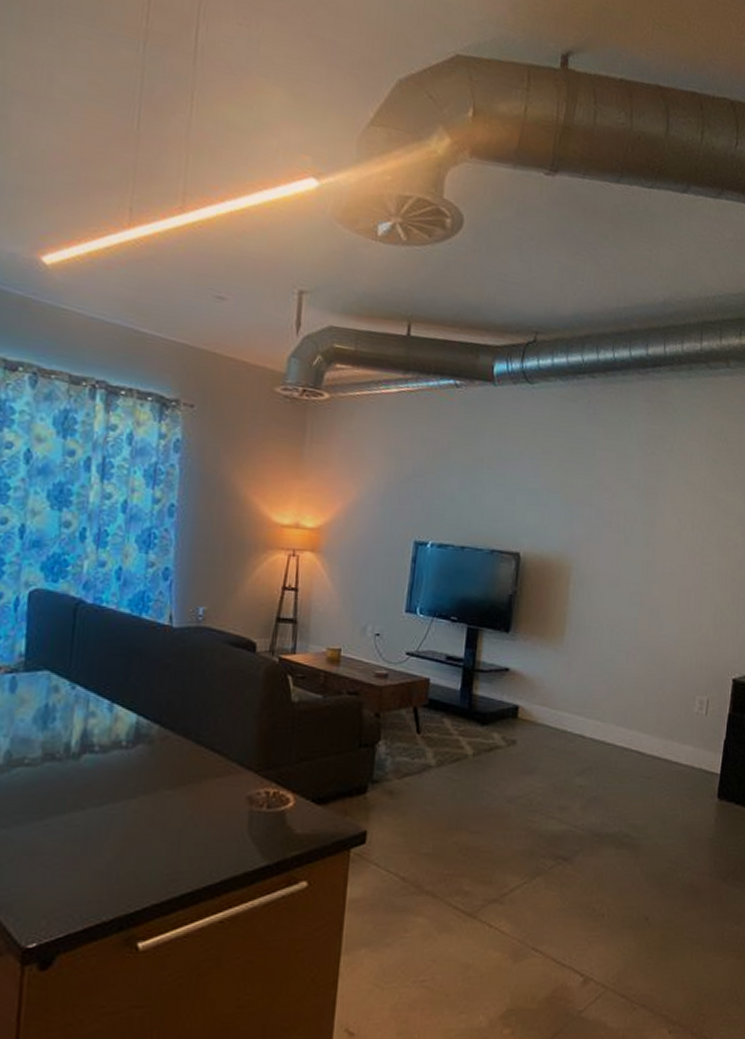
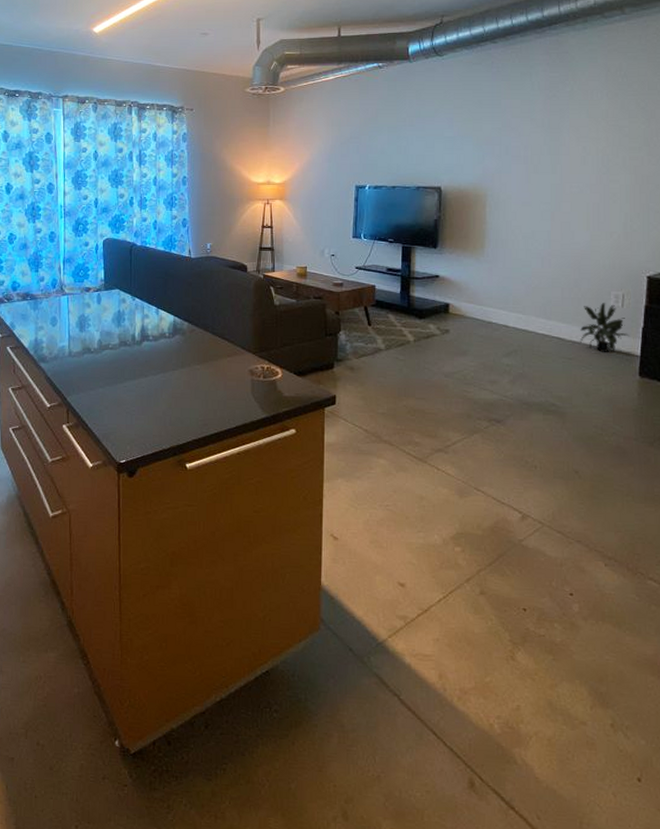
potted plant: none [660,709,711,770] -> present [579,303,629,352]

